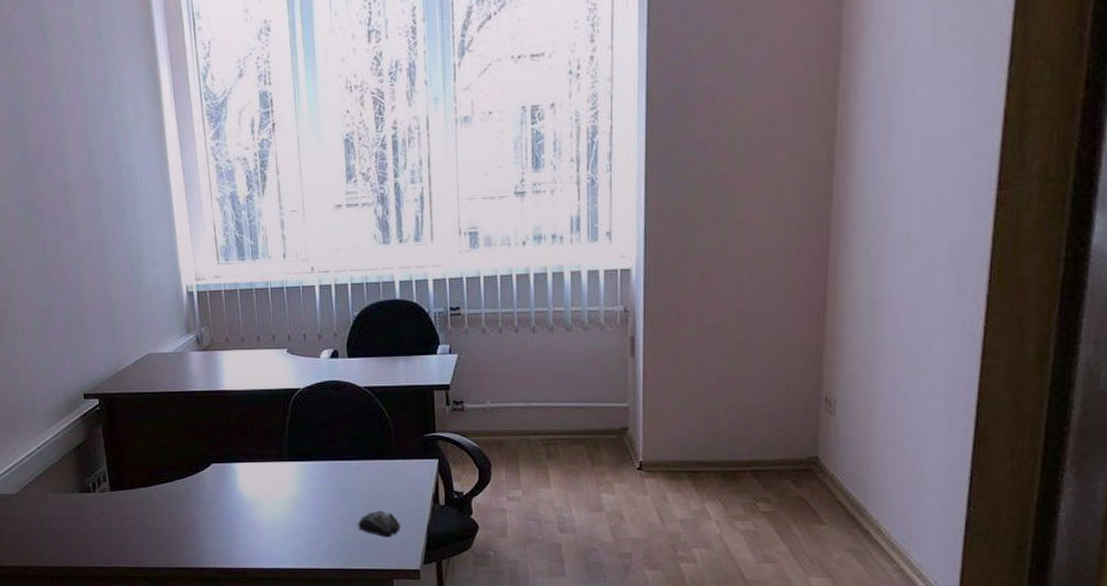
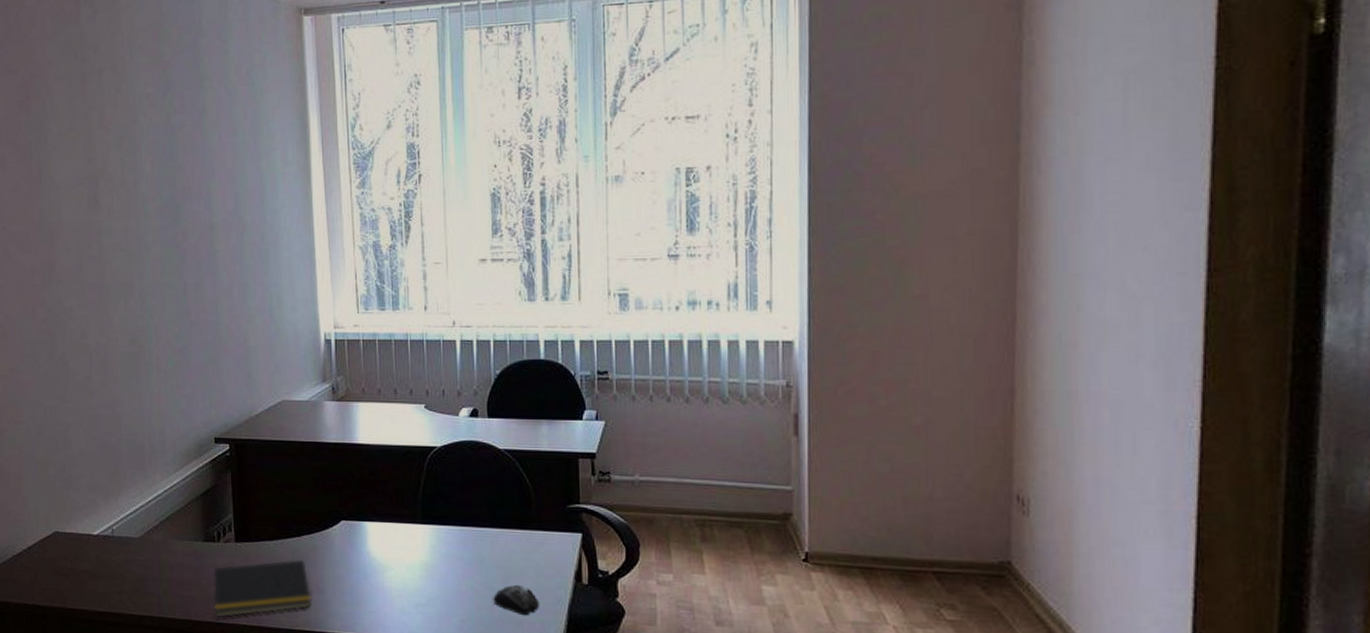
notepad: none [91,502,189,562] -> present [213,559,313,618]

